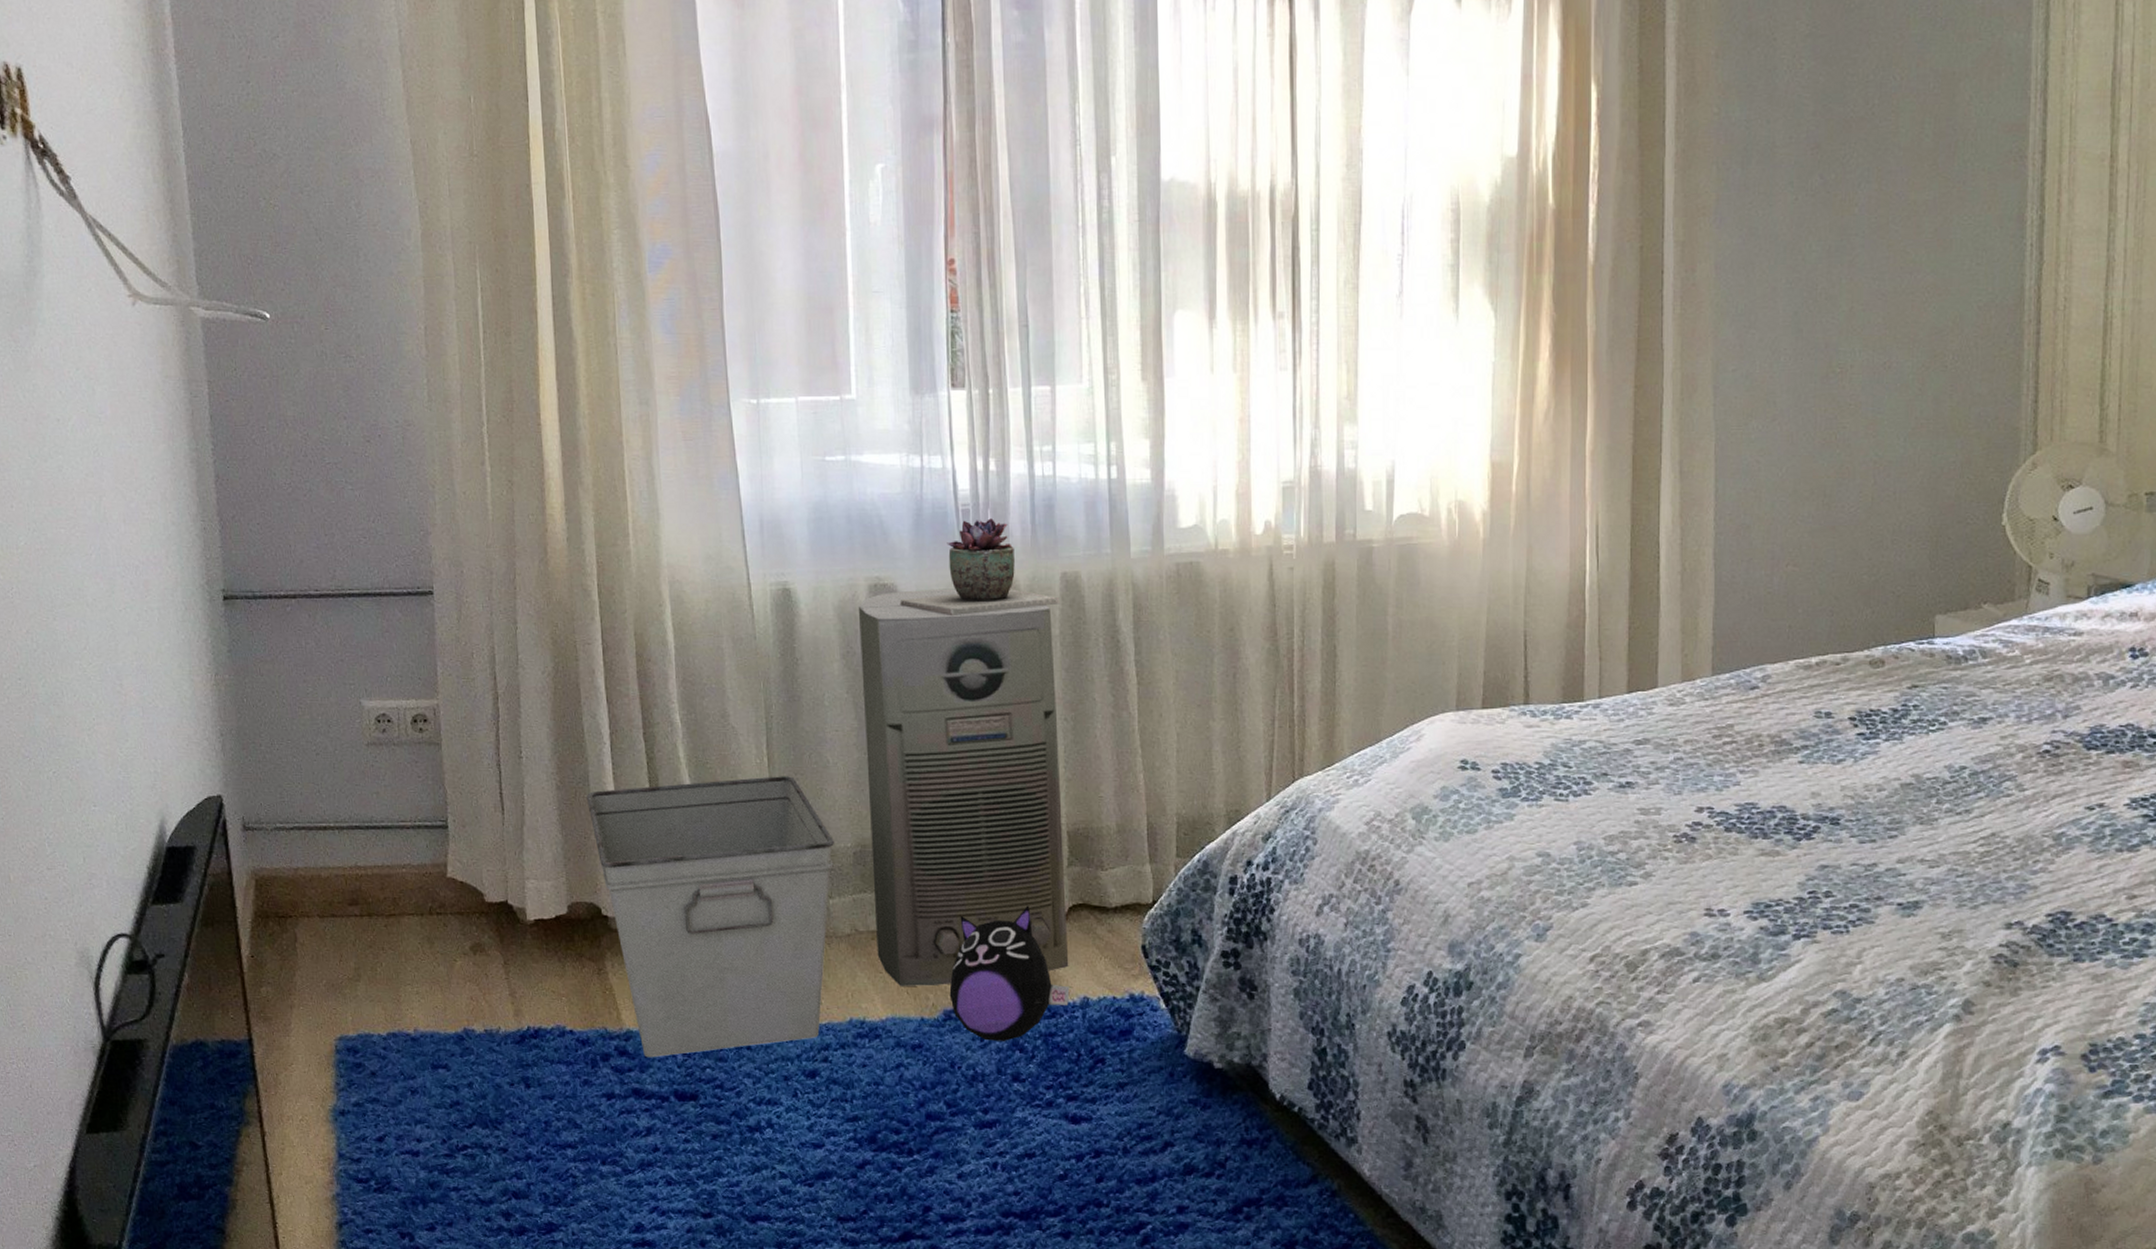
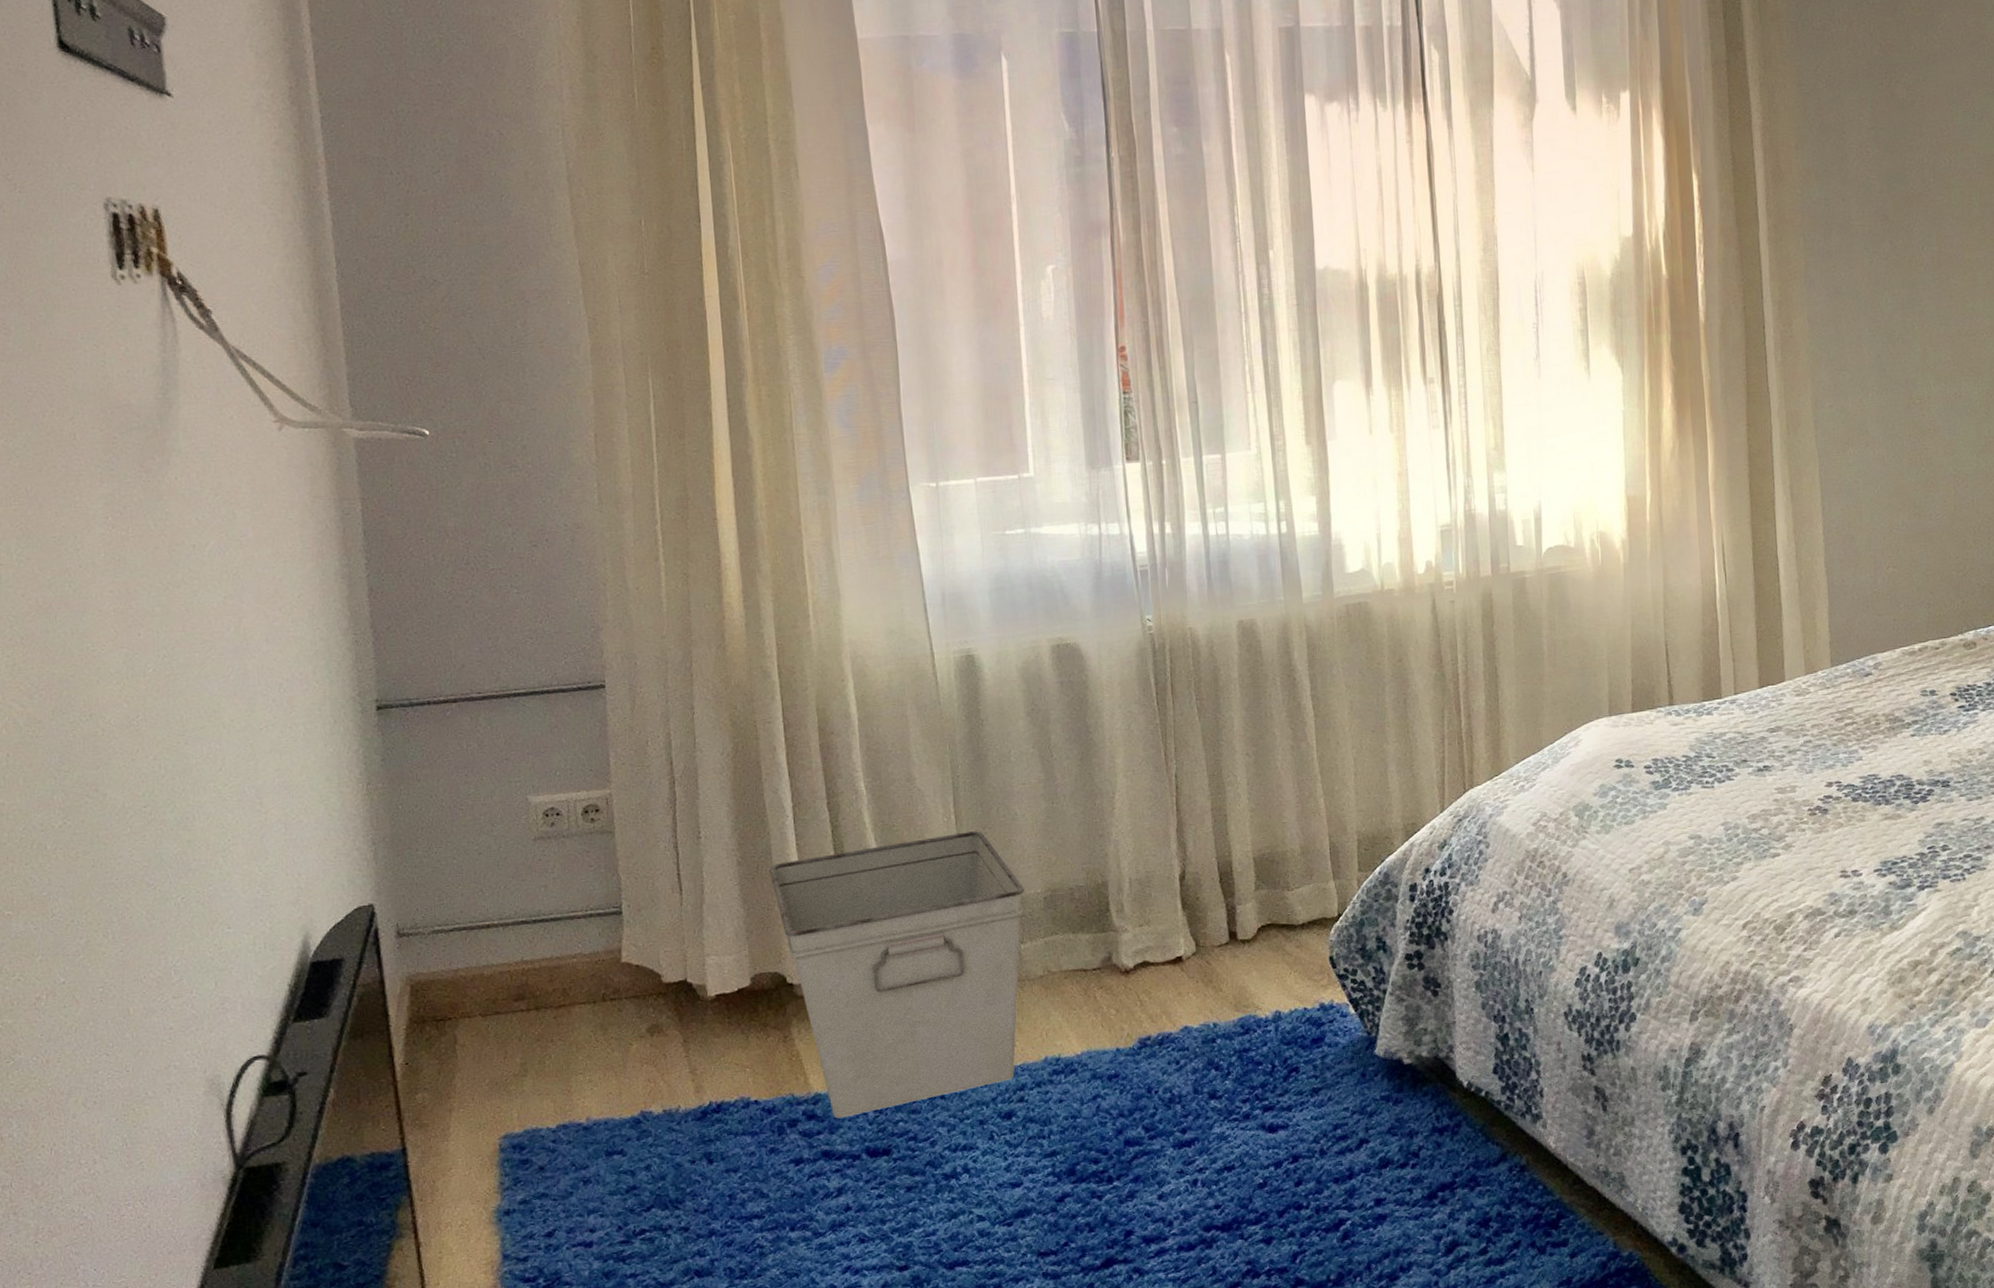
air purifier: present [858,589,1069,986] -> none [1041,643,1260,1020]
succulent plant: present [899,518,1060,615] -> none [1082,576,1238,668]
plush toy: present [949,905,1070,1041] -> none [1143,930,1262,1063]

